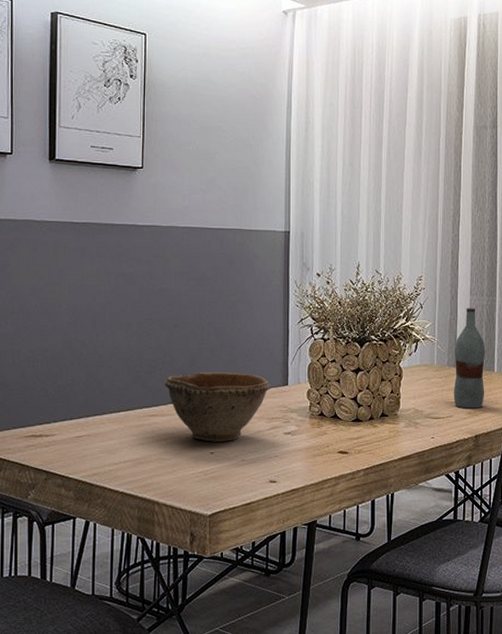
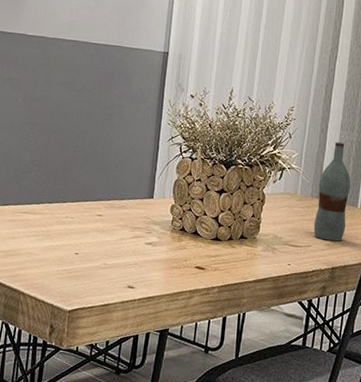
bowl: present [164,372,270,442] -> none [38,177,137,245]

